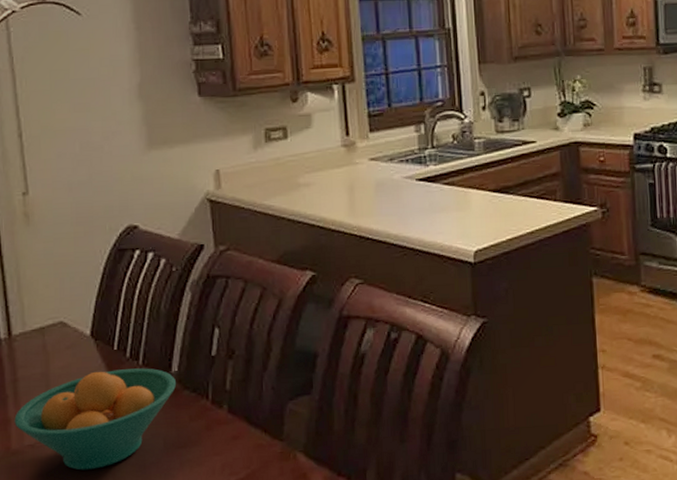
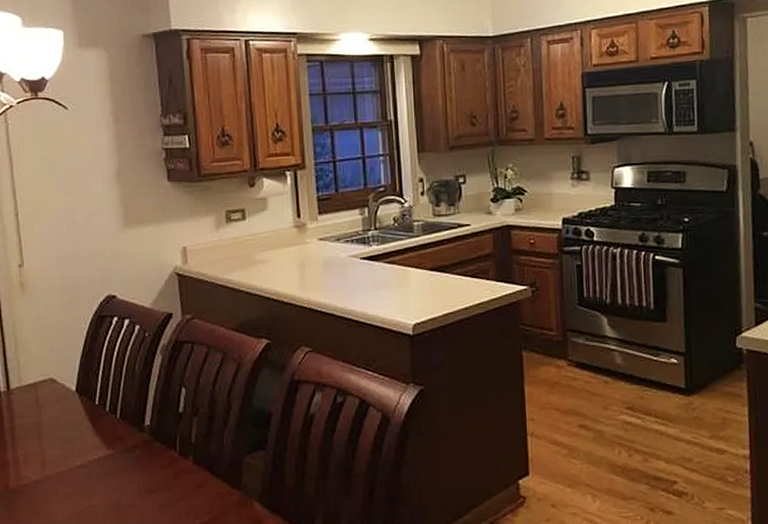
fruit bowl: present [14,368,177,471] -> none [12,421,149,509]

